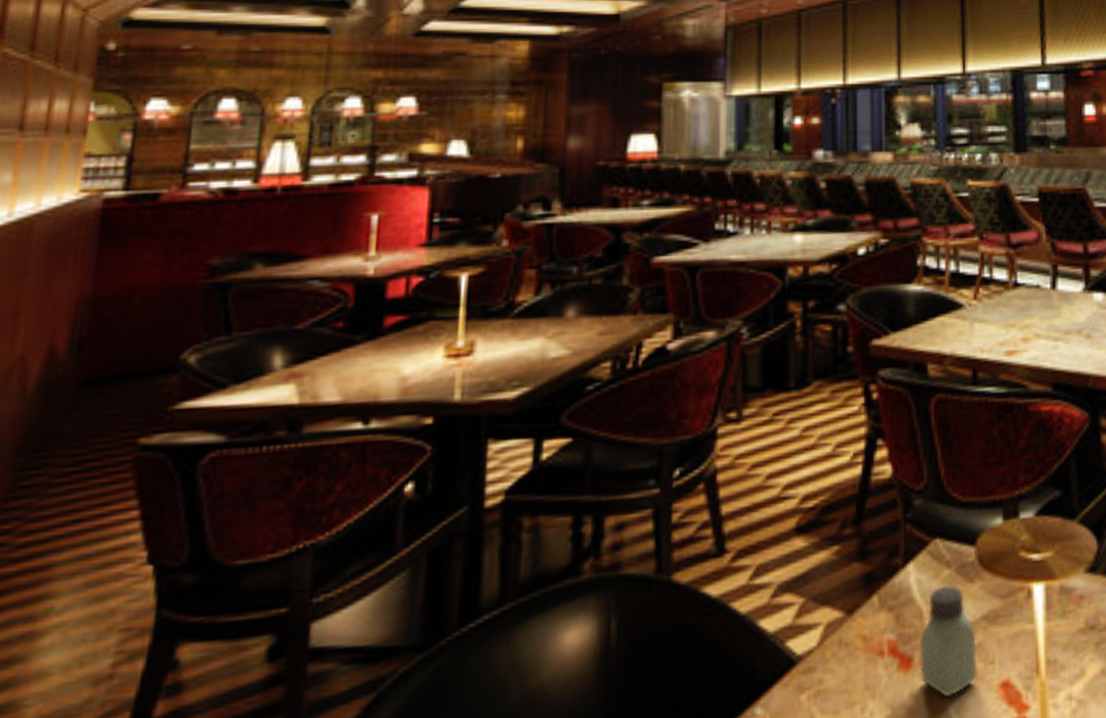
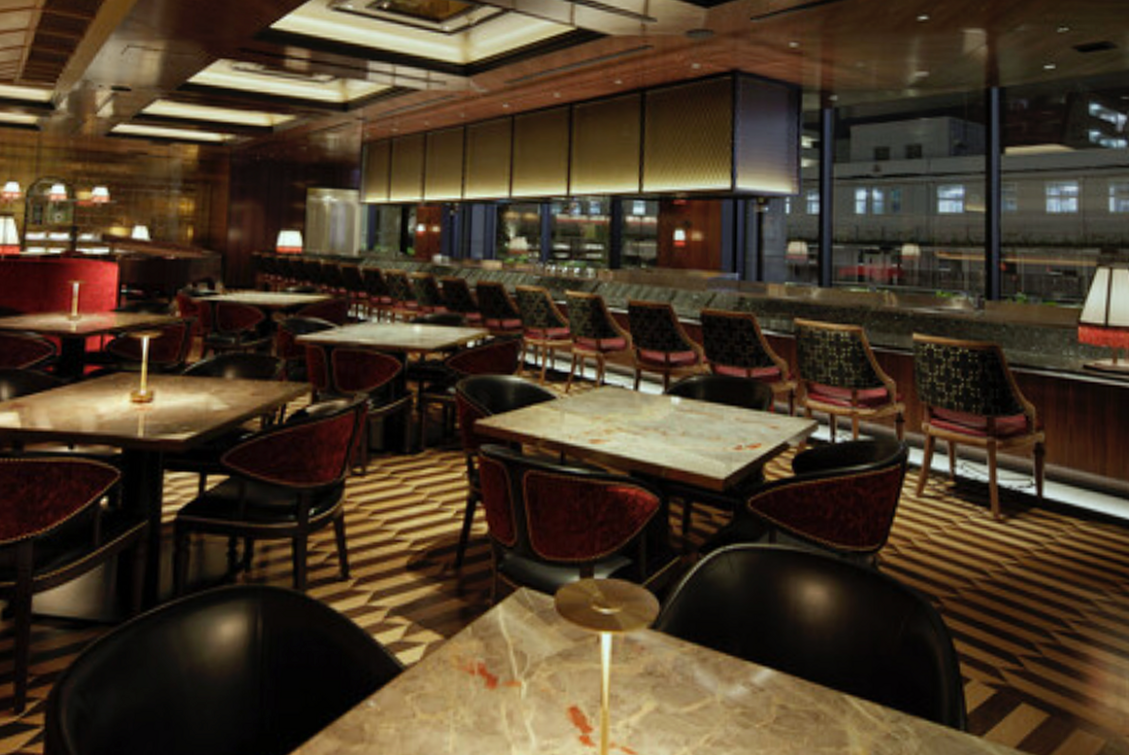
saltshaker: present [919,585,977,698] -> none [503,625,551,713]

